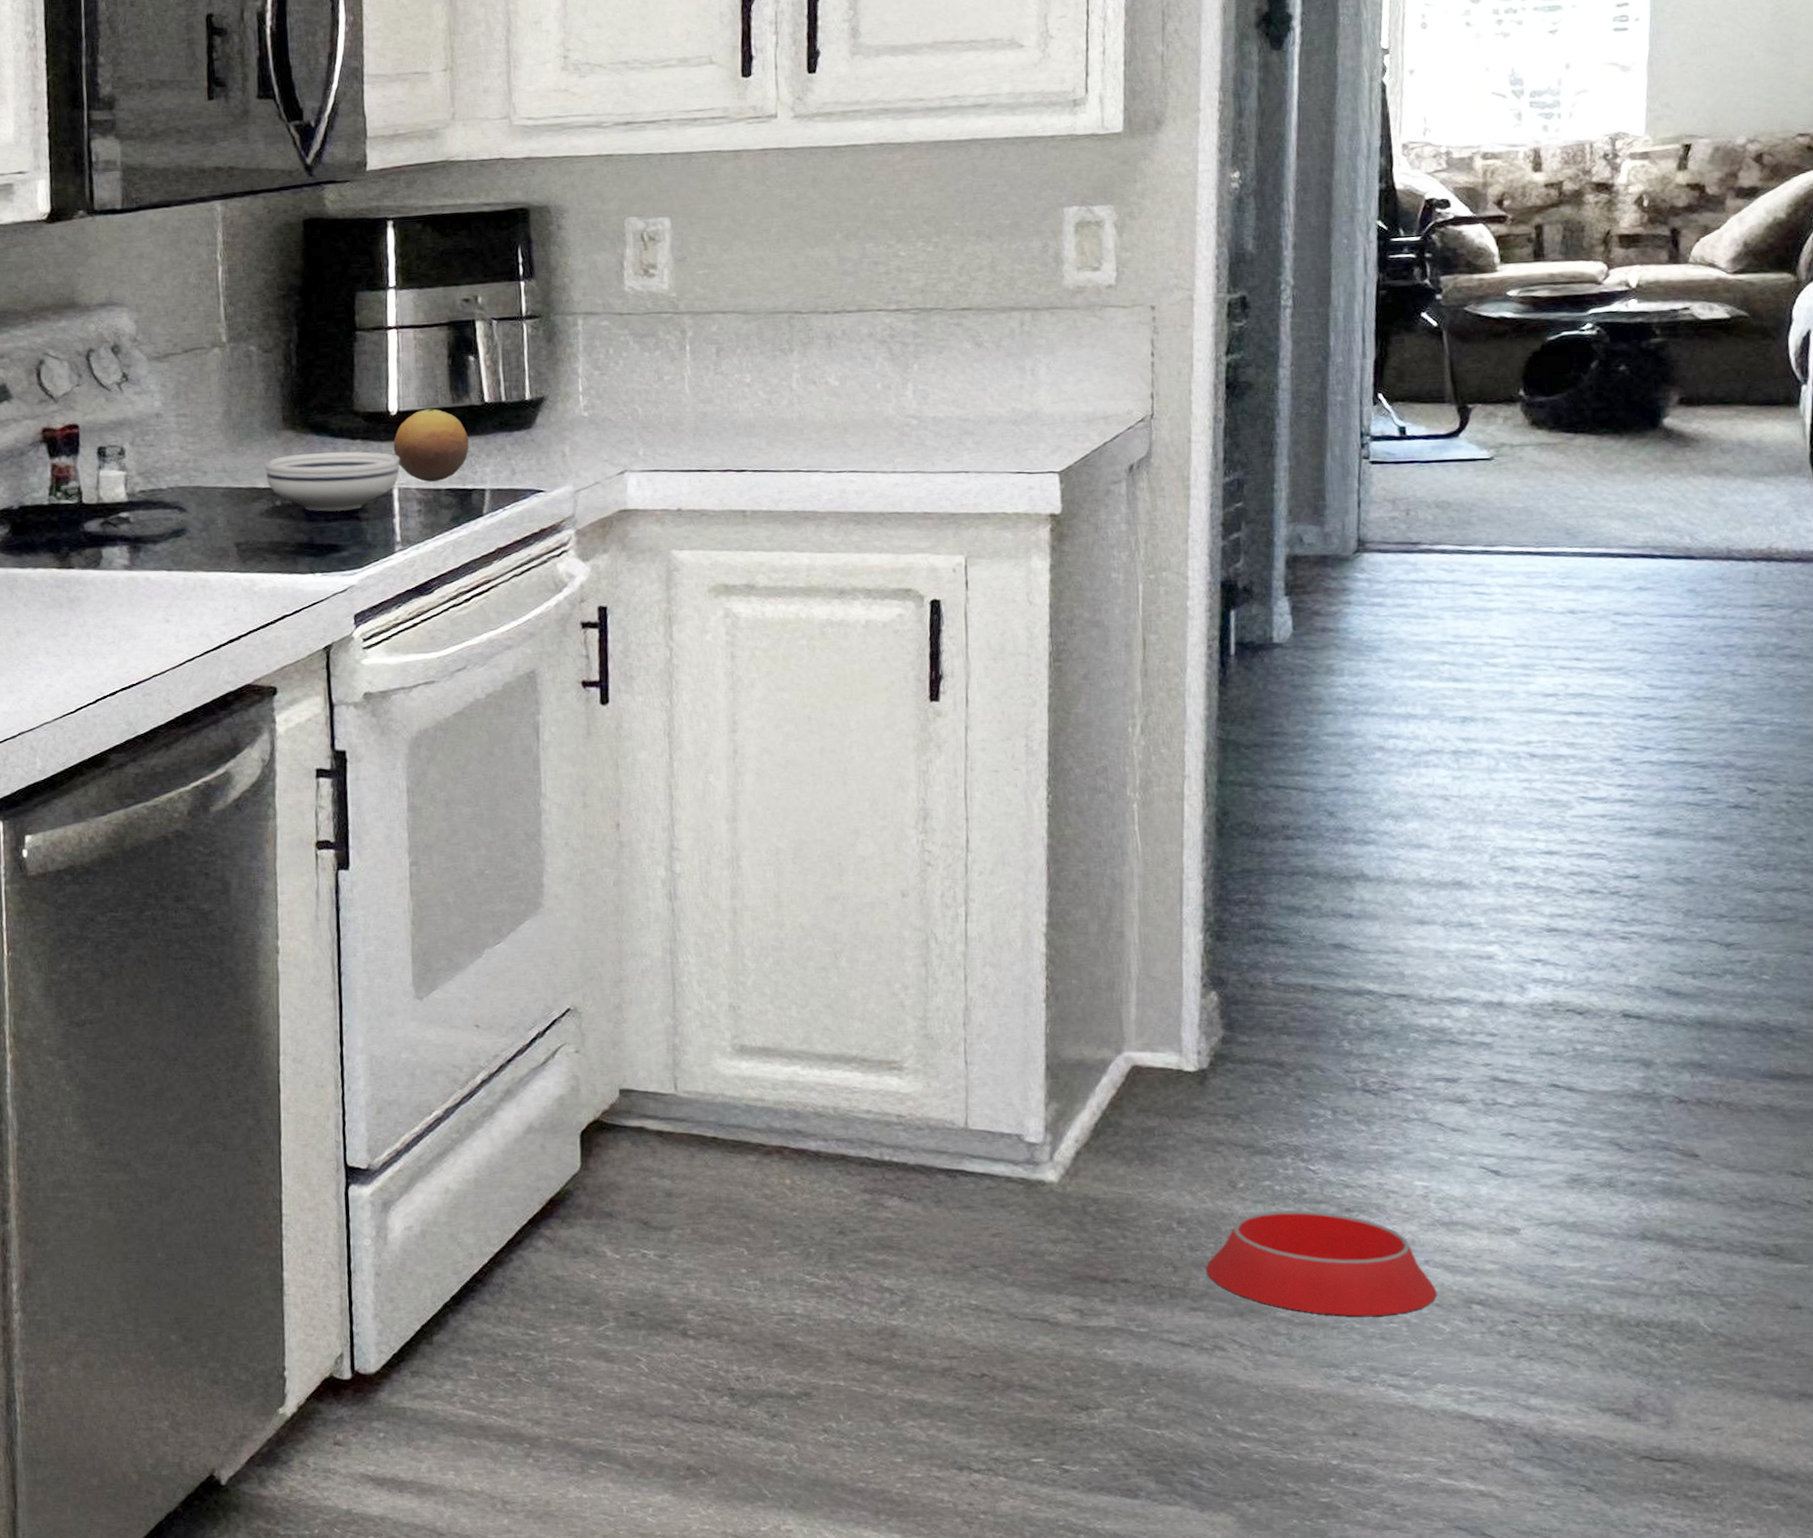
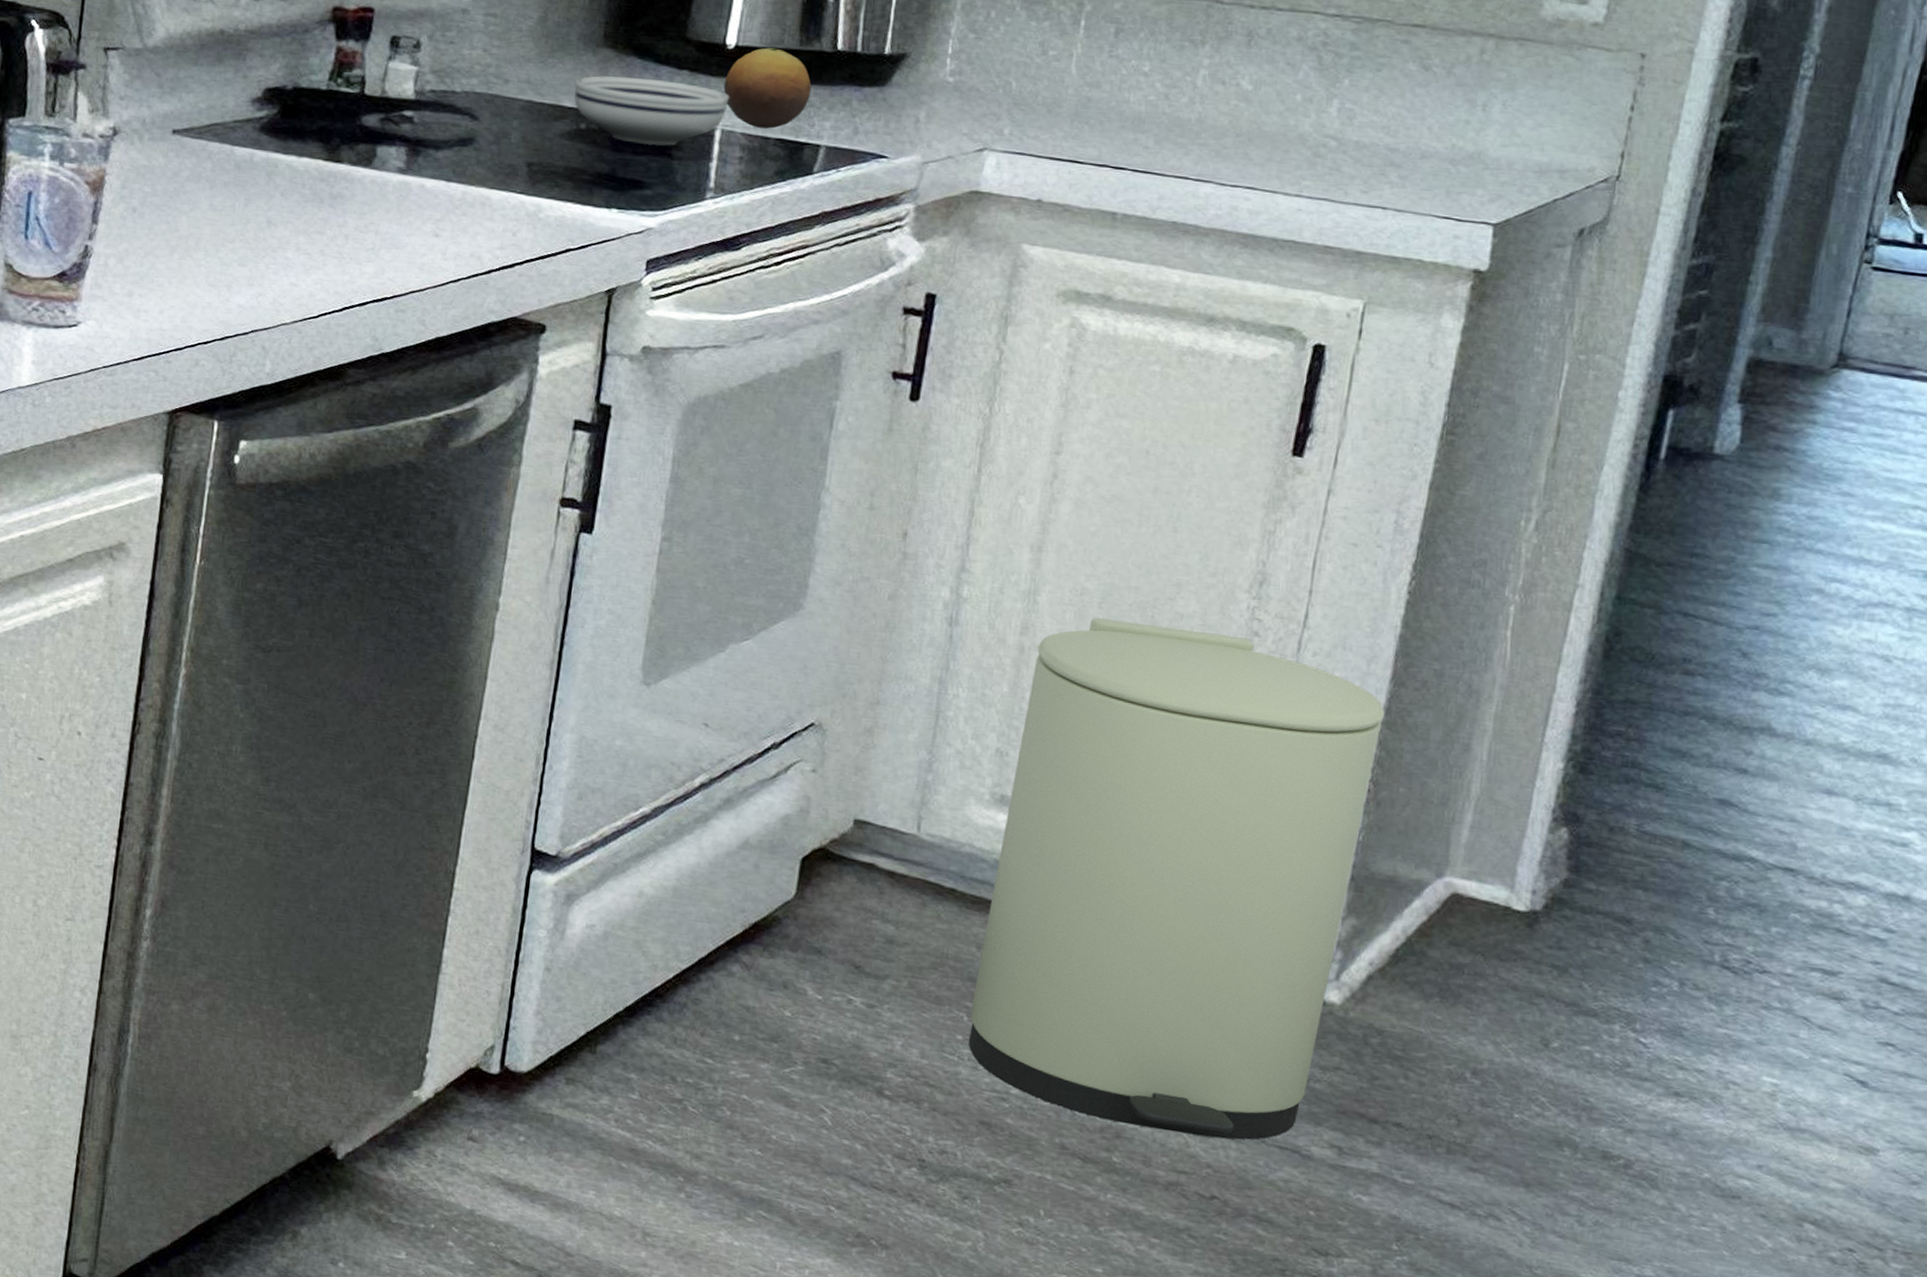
pedal bin: none [748,869,1047,1323] -> present [969,618,1385,1140]
pet bowl: present [1206,1210,1437,1317] -> none [1495,1078,1765,1218]

